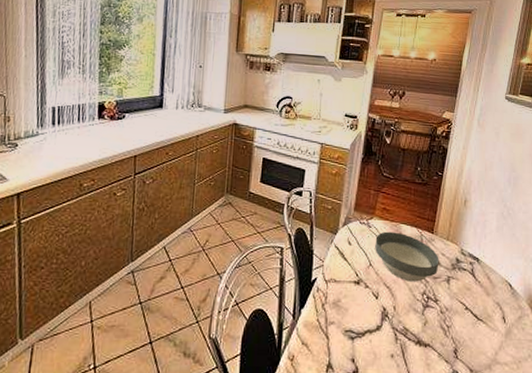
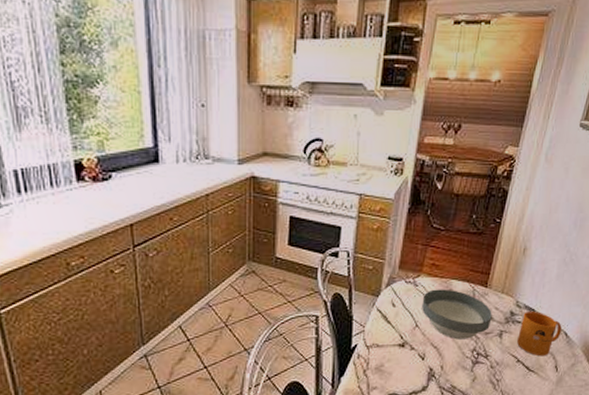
mug: none [464,259,506,306] -> present [517,310,562,357]

